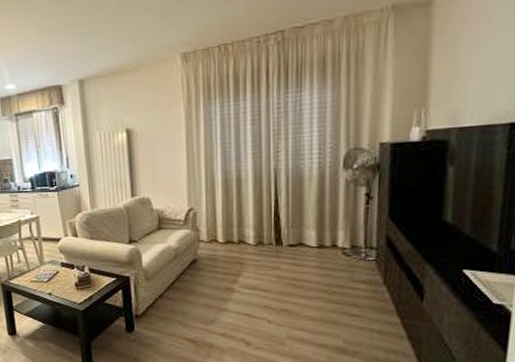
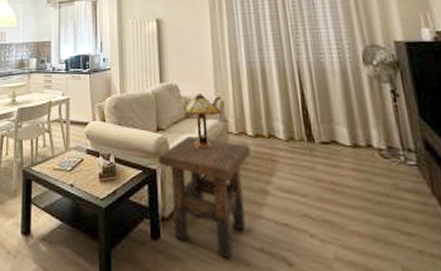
side table: none [130,246,220,342] -> present [157,136,251,258]
table lamp: none [155,204,193,256] -> present [183,92,221,149]

